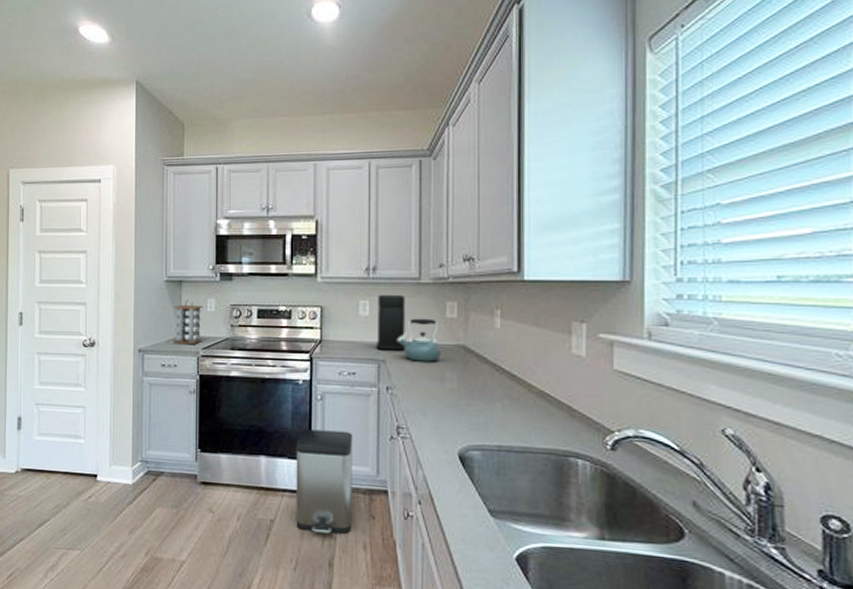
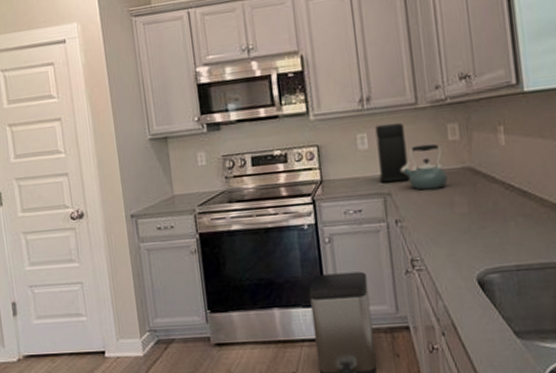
spice rack: present [173,300,203,345] -> none [162,156,198,205]

